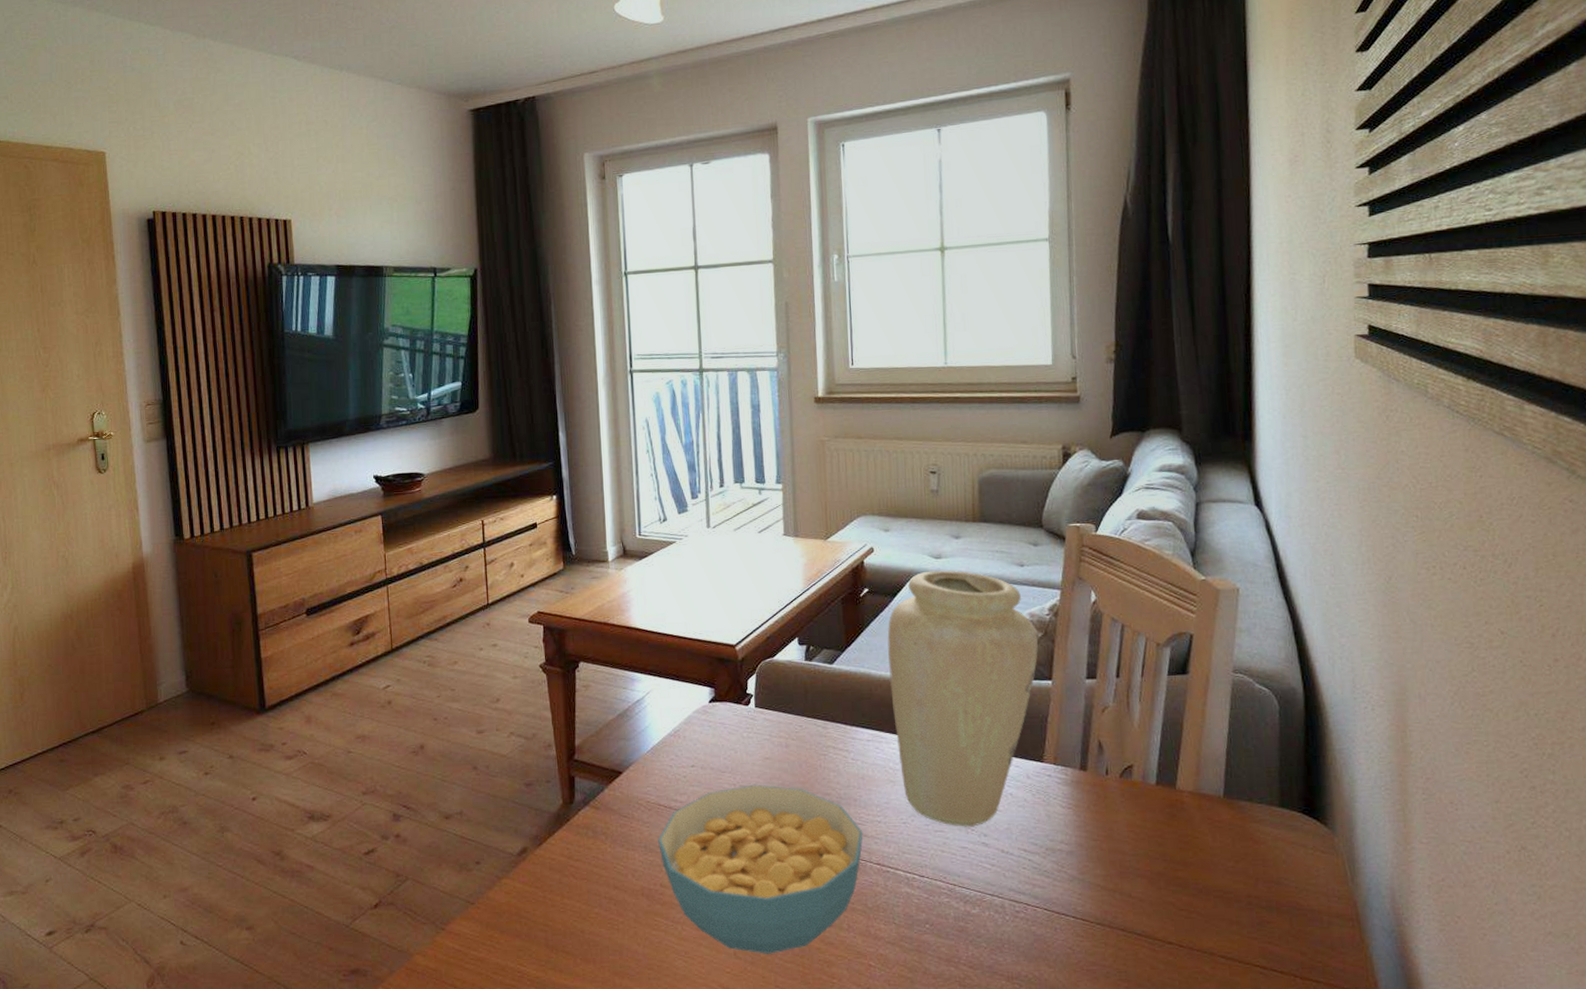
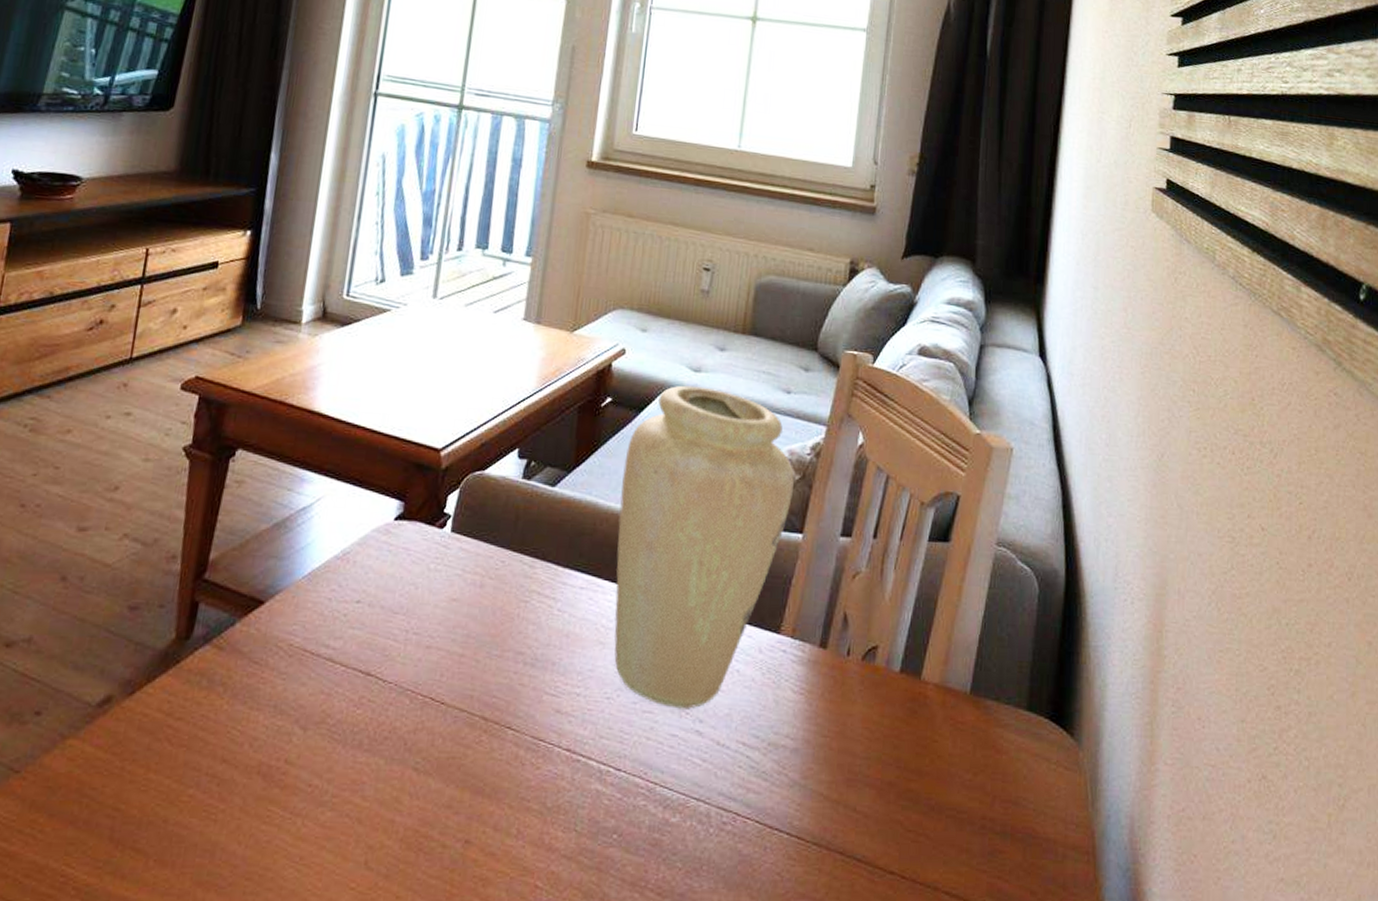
cereal bowl: present [658,784,863,954] -> none [292,632,557,865]

